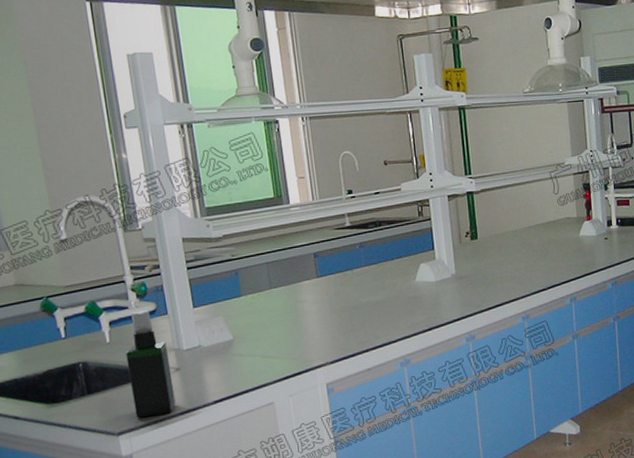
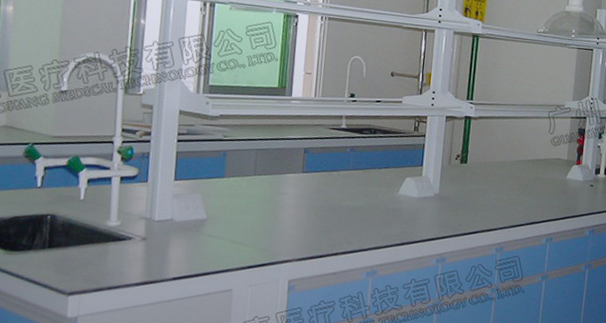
spray bottle: present [126,310,176,418] -> none [91,173,139,282]

